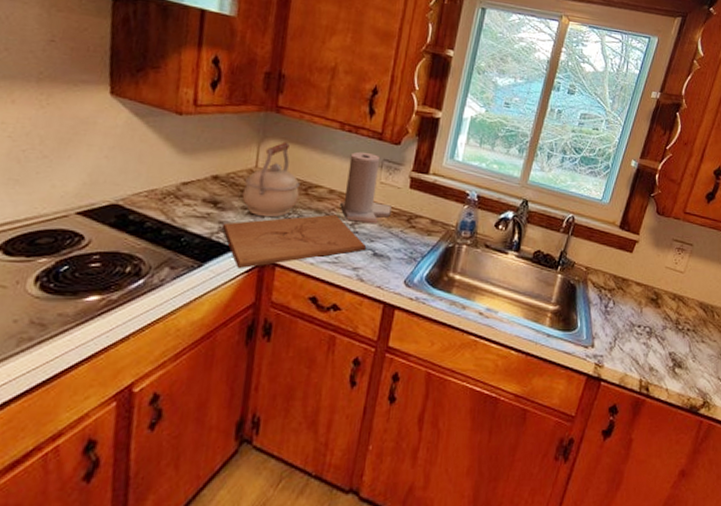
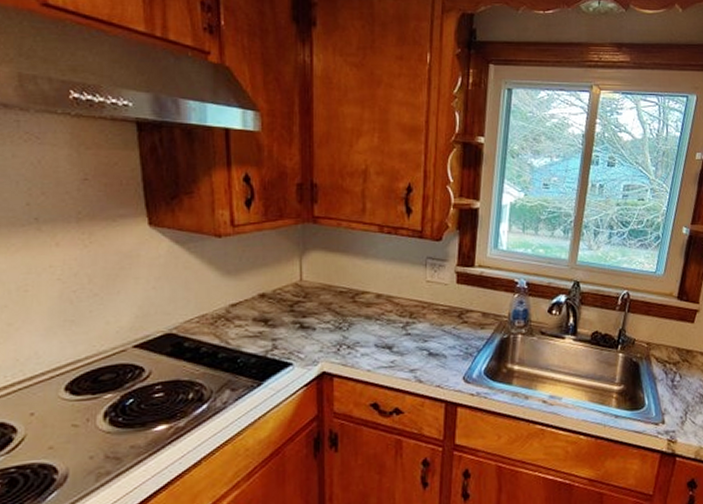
cutting board: present [221,214,367,270] -> none [275,319,421,384]
kettle: present [241,142,300,218] -> none [291,252,348,330]
paper towel: present [340,151,392,224] -> none [389,252,441,324]

